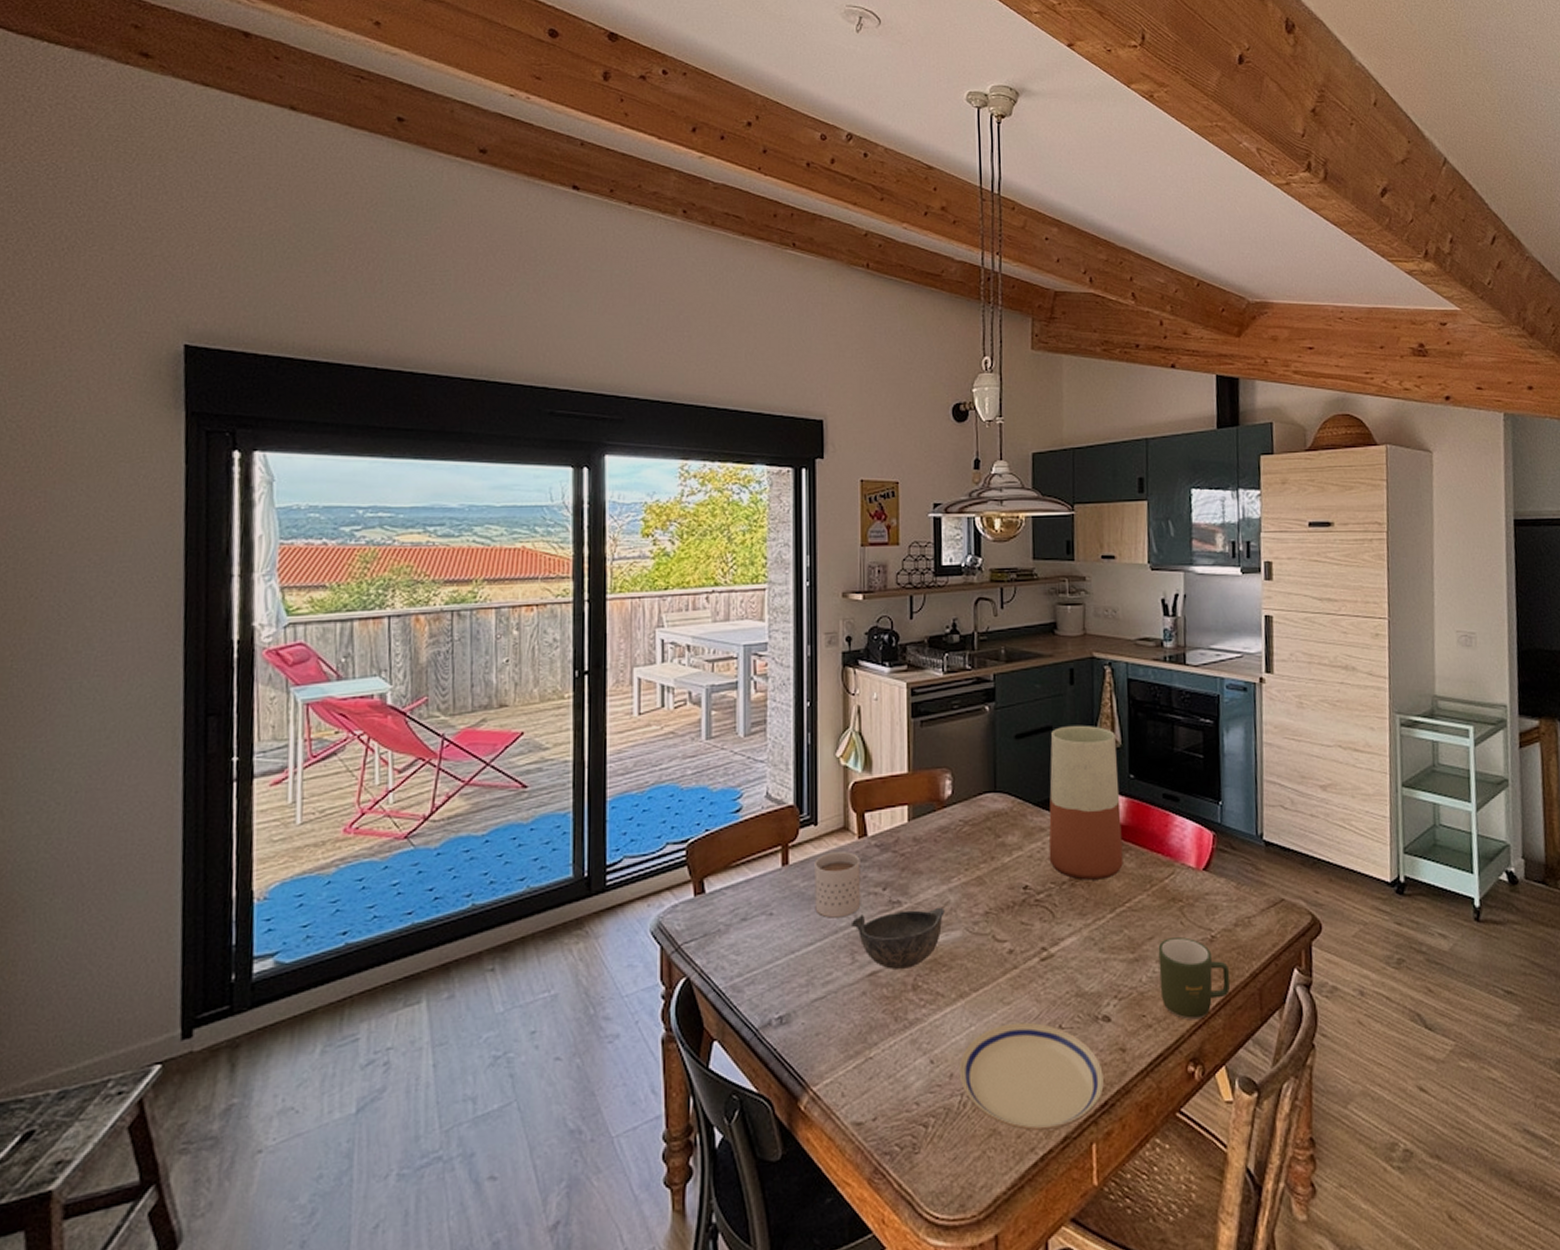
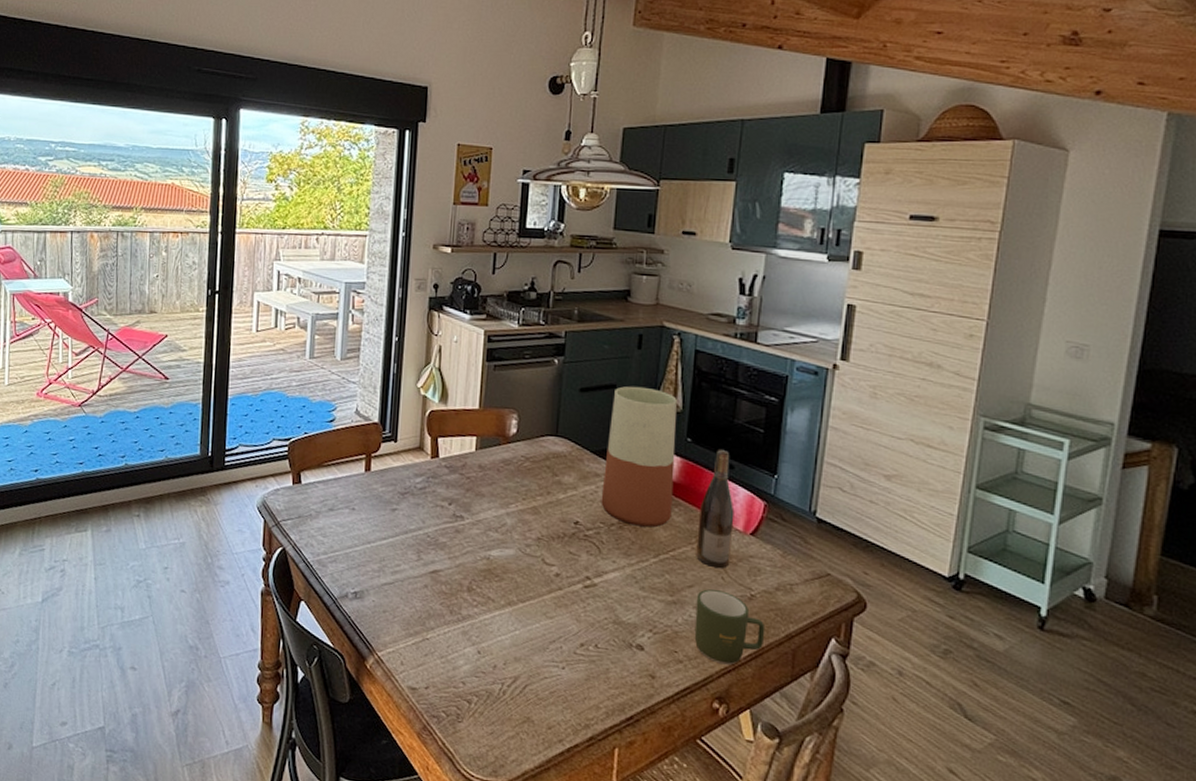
mug: present [815,851,861,918] -> none [390,466,431,522]
bowl: present [852,908,945,969] -> none [420,522,501,573]
plate: present [959,1022,1104,1131] -> none [501,634,632,729]
wine bottle: none [1151,781,1187,913] -> present [696,449,735,568]

